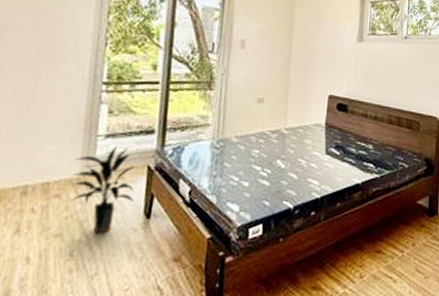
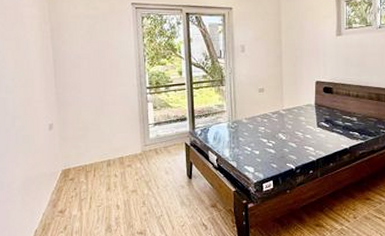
indoor plant: present [71,146,135,234] -> none [137,131,179,190]

